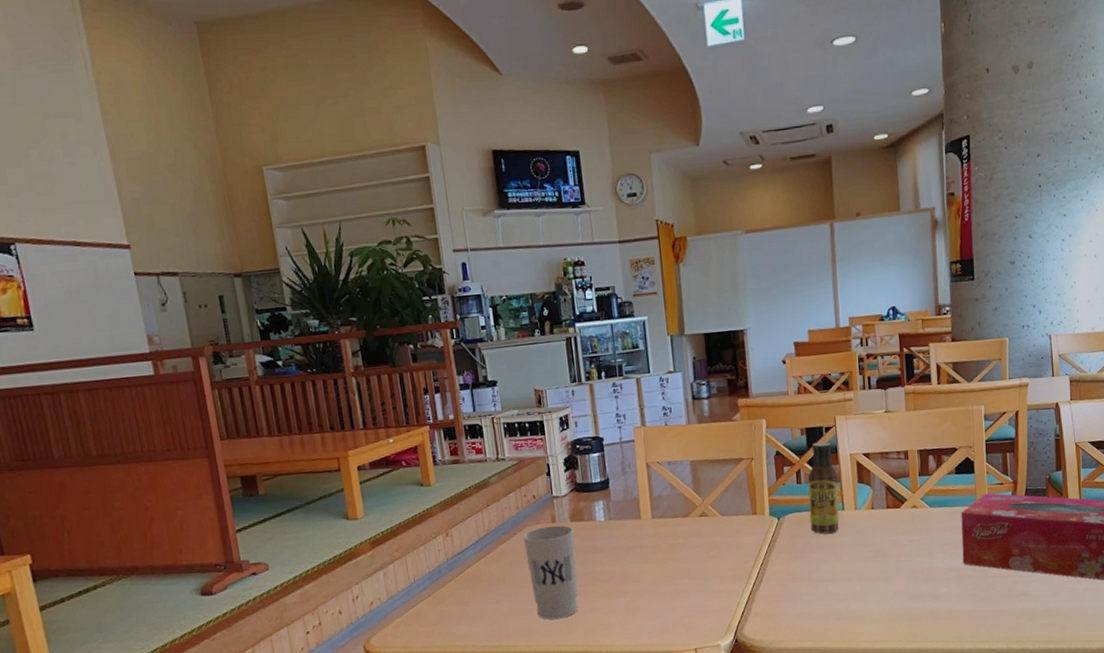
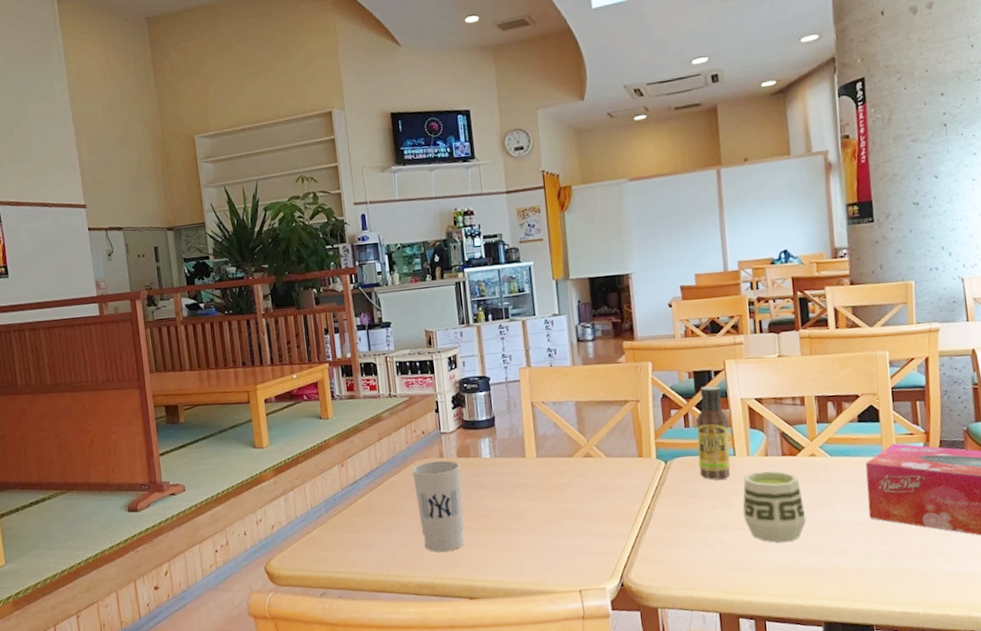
cup: none [850,523,908,592] -> present [743,471,807,543]

